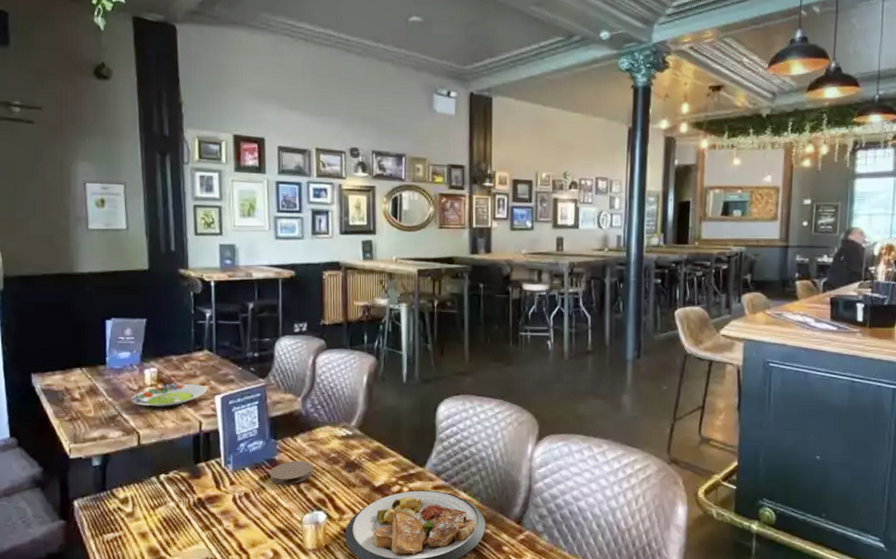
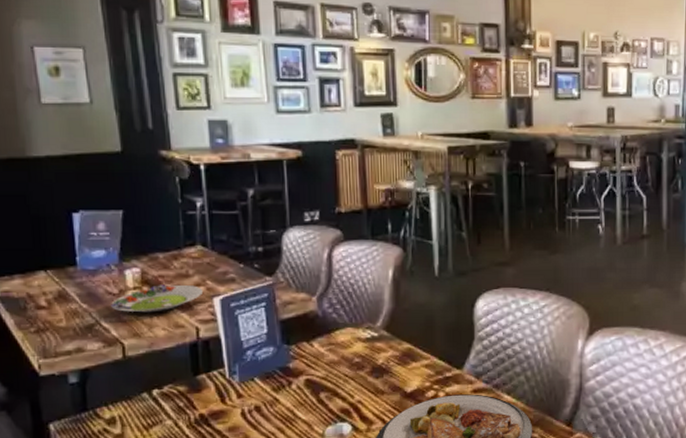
coaster: present [269,461,313,486] -> none [283,368,334,396]

